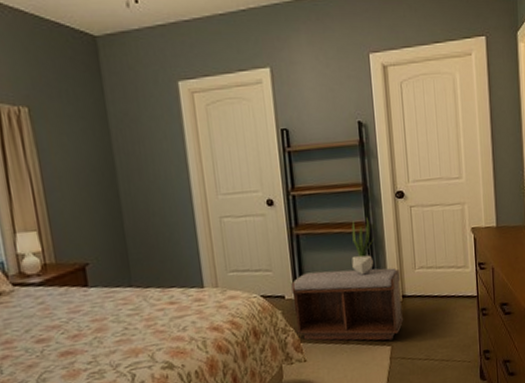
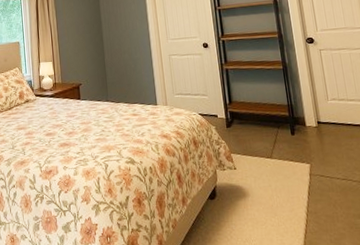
bench: present [291,267,404,341] -> none [222,97,320,159]
potted plant: present [351,218,374,275] -> none [270,58,290,103]

